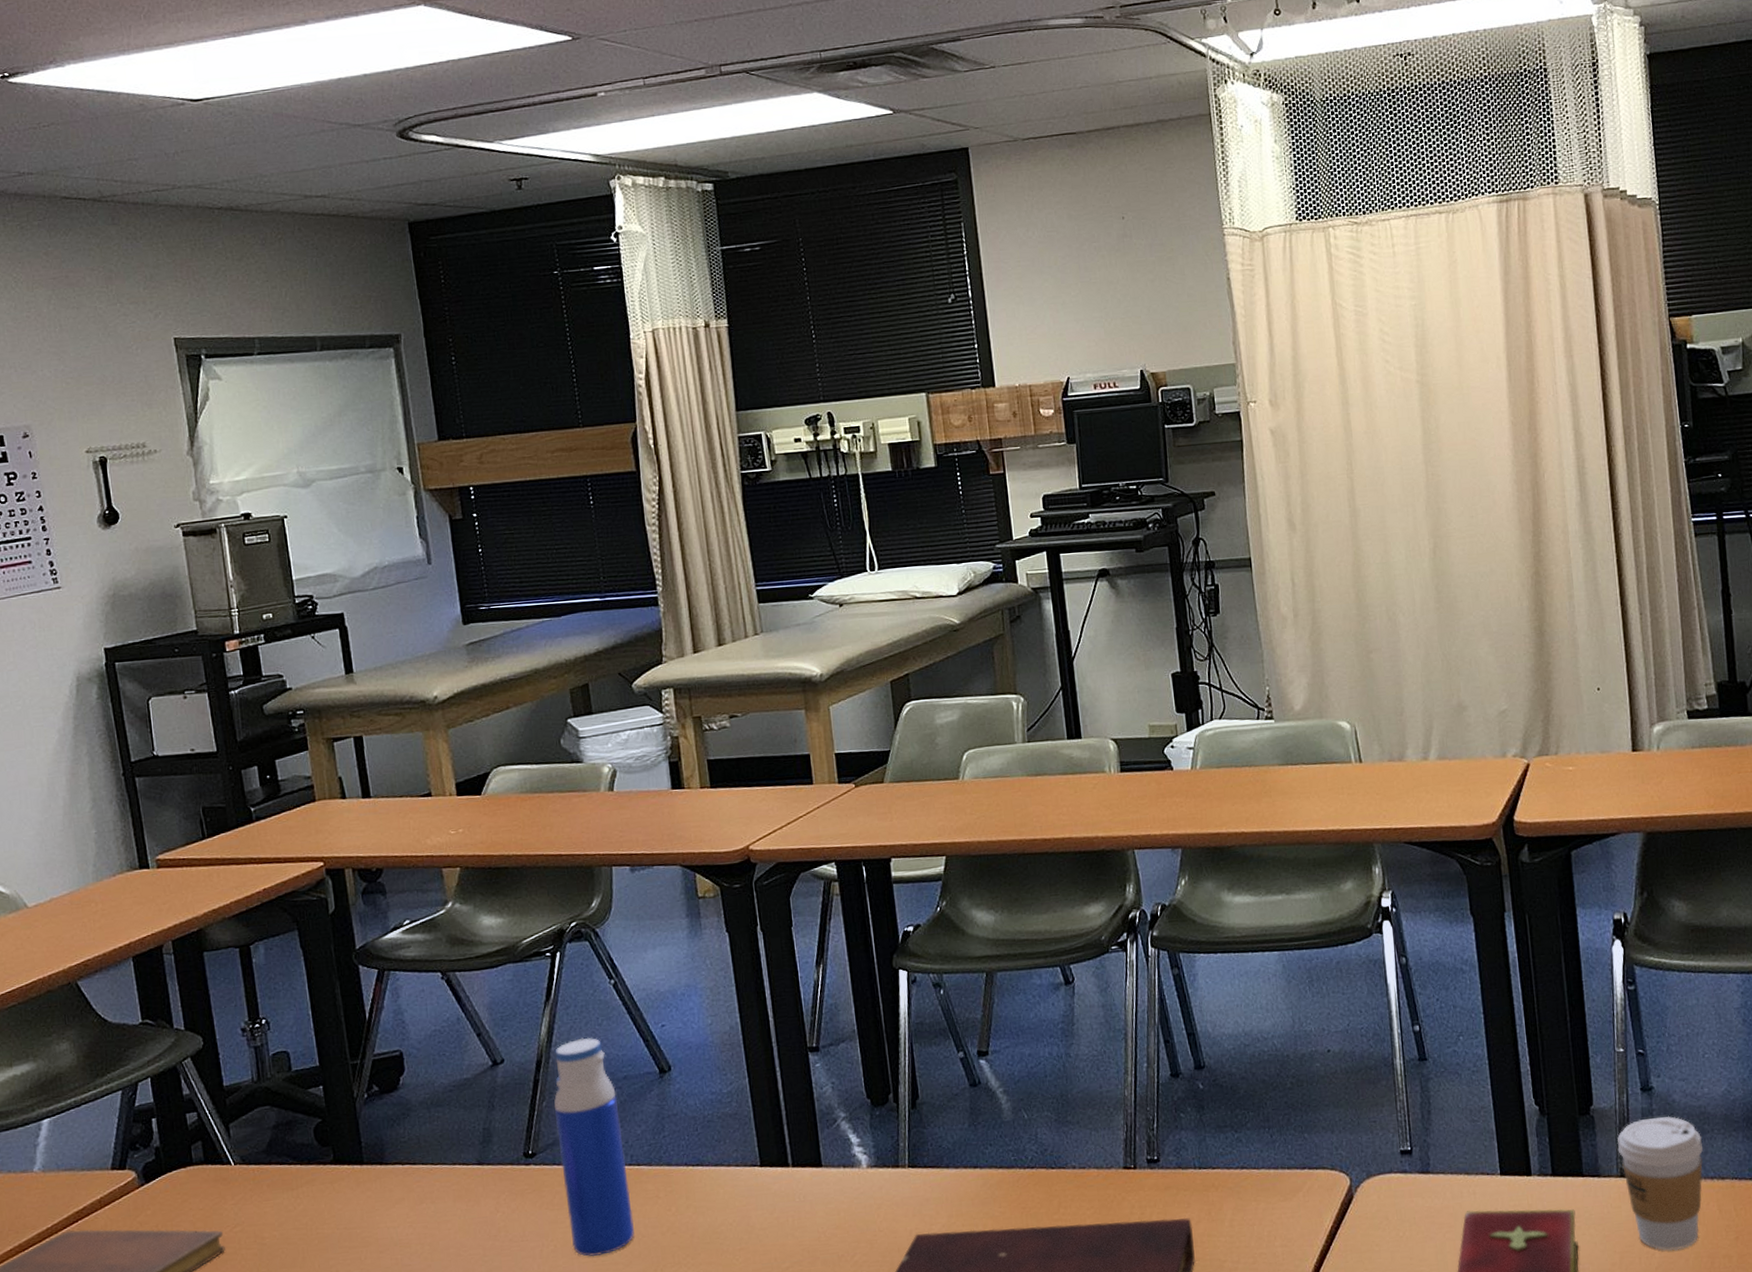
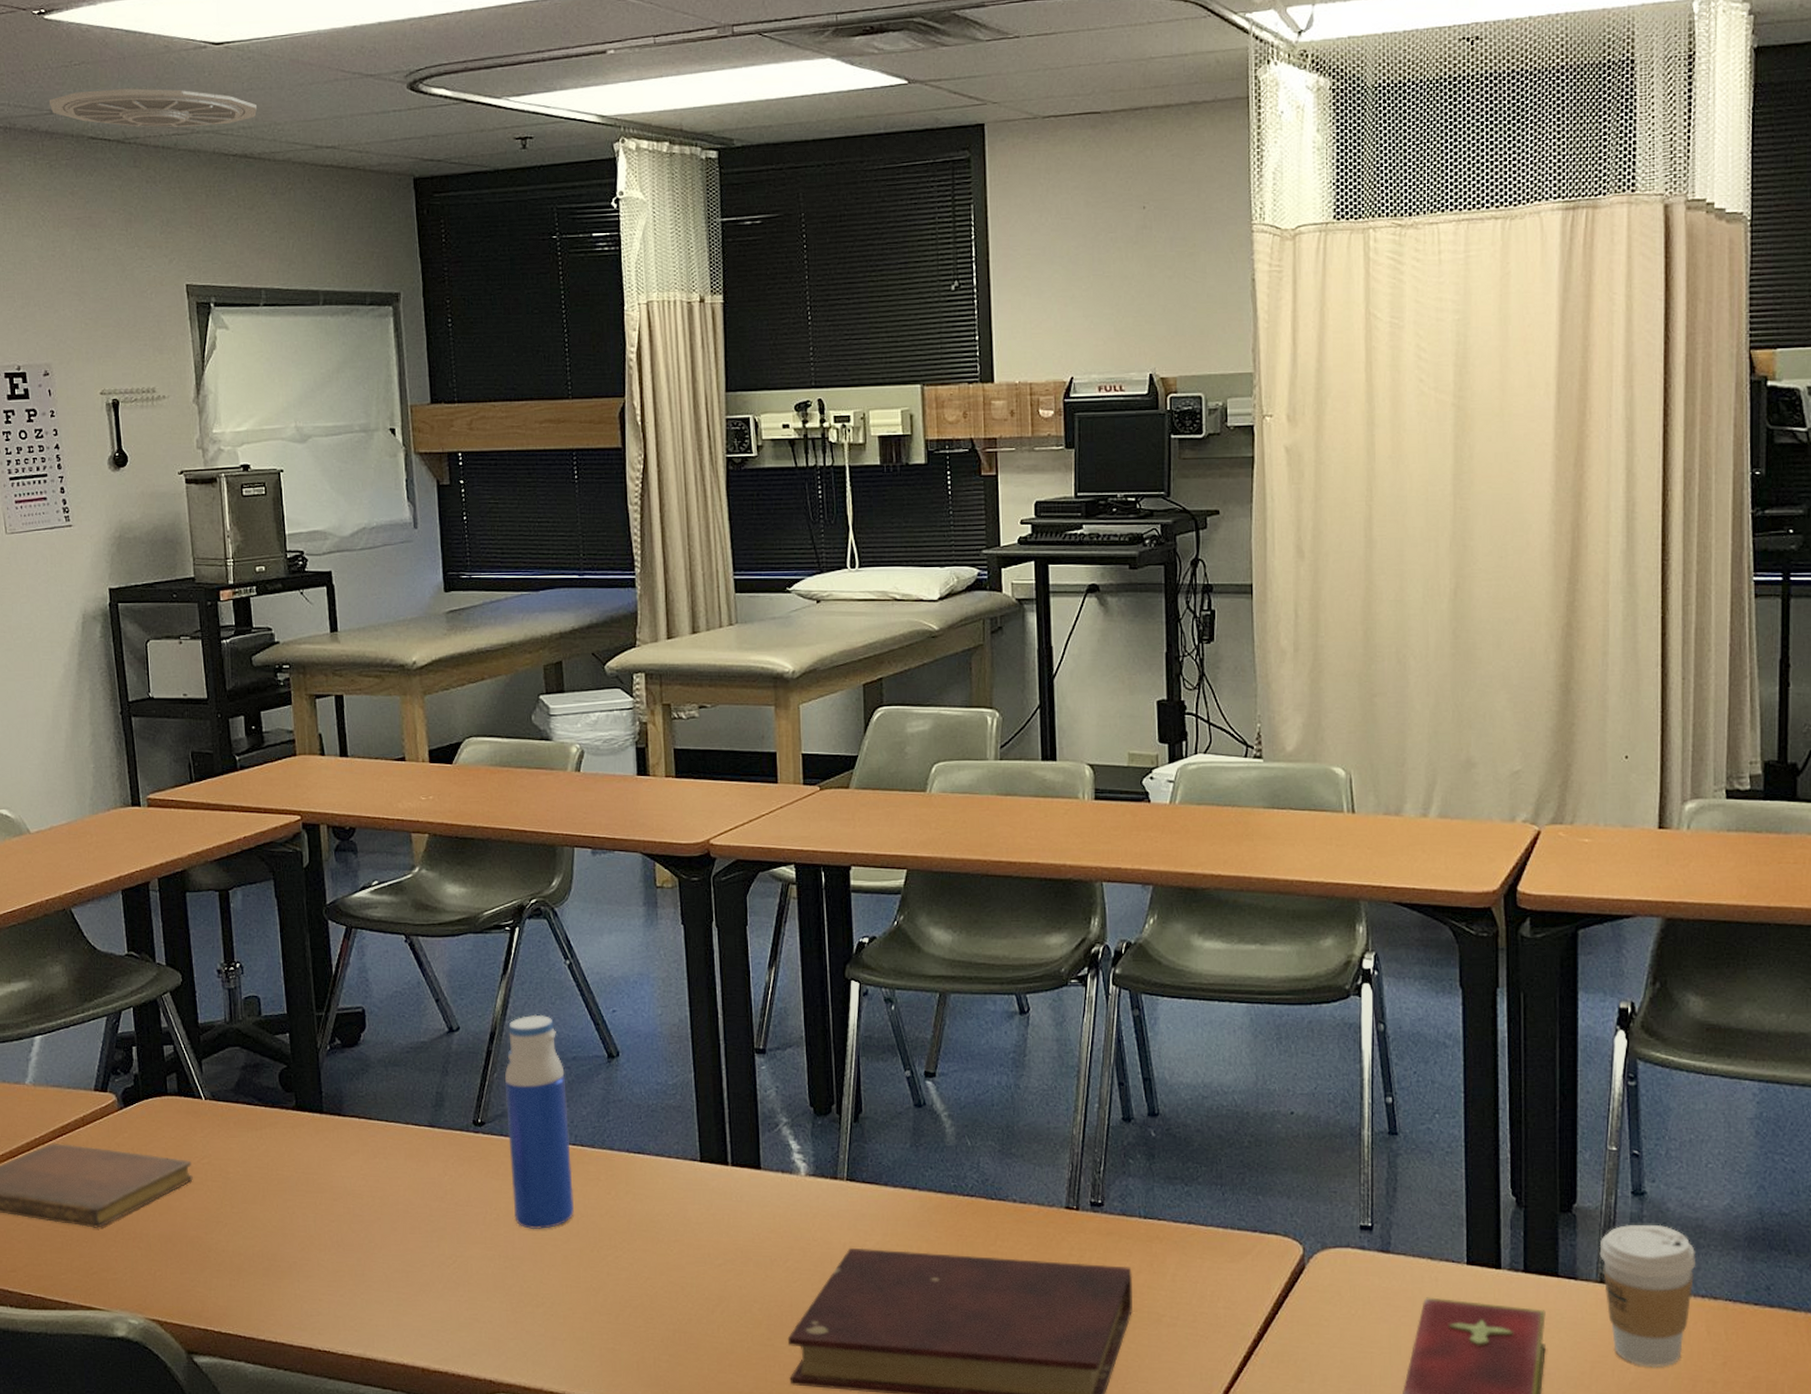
ceiling vent: none [16,146,241,185] -> present [48,88,257,128]

